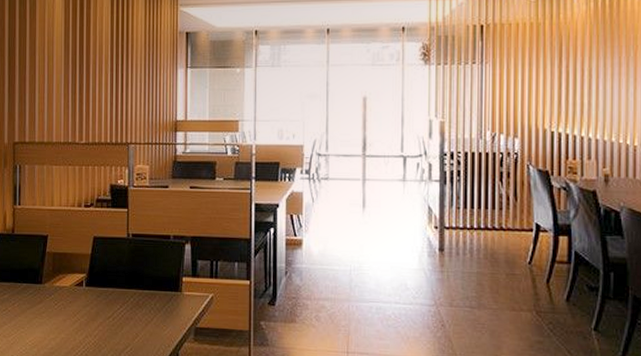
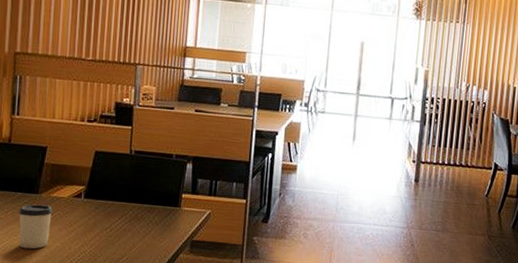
cup: none [25,295,57,341] -> present [19,204,53,249]

